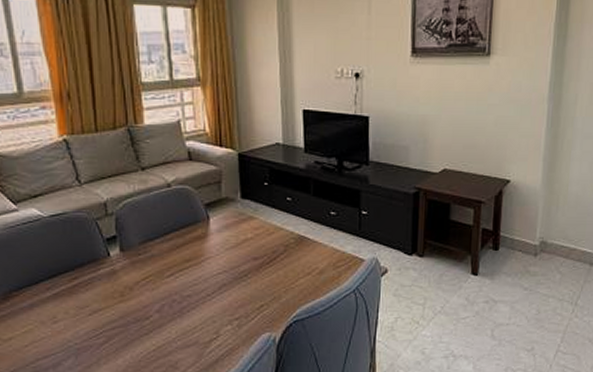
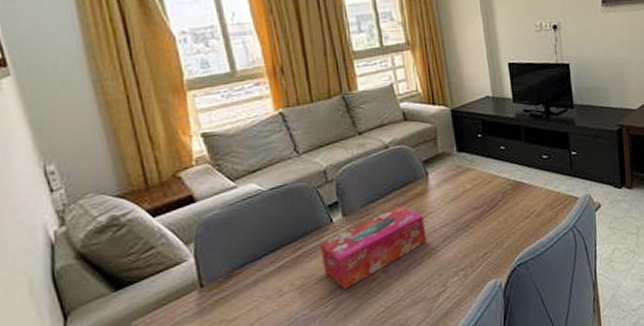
tissue box: none [96,246,203,324] -> present [320,205,427,290]

